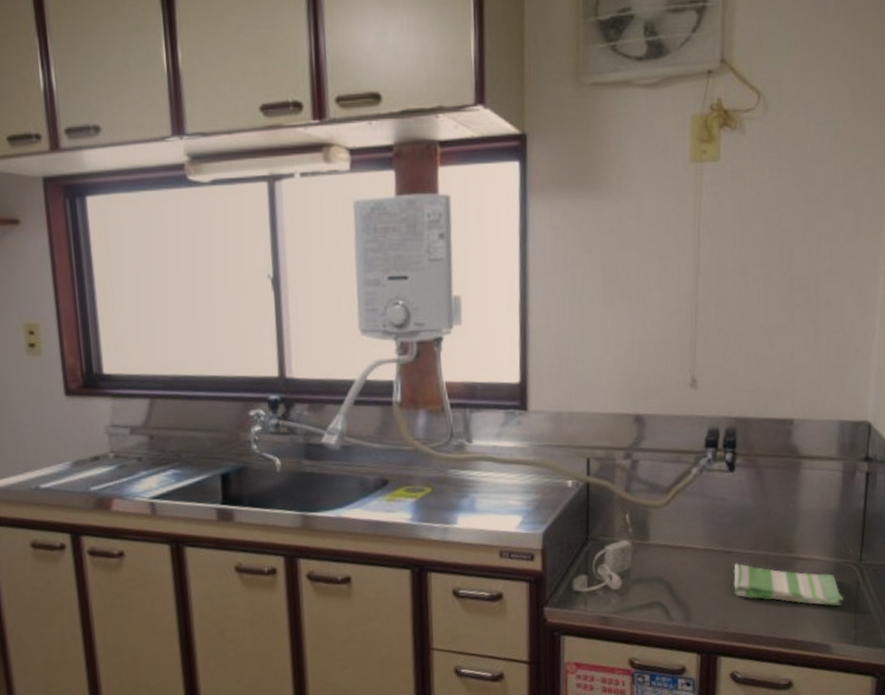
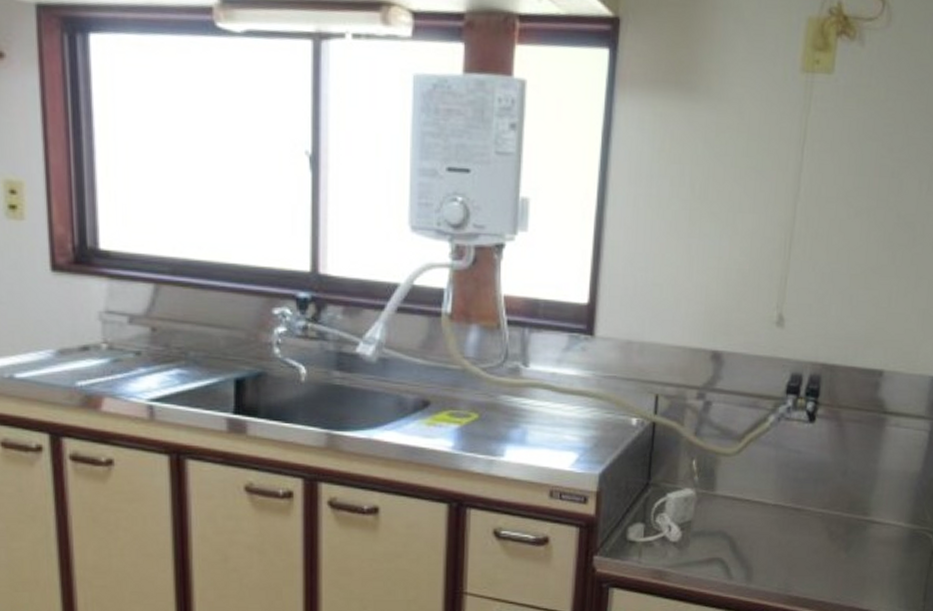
dish towel: present [732,563,844,606] -> none [801,522,916,575]

